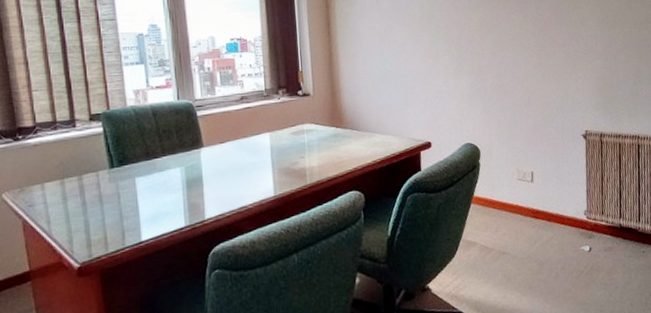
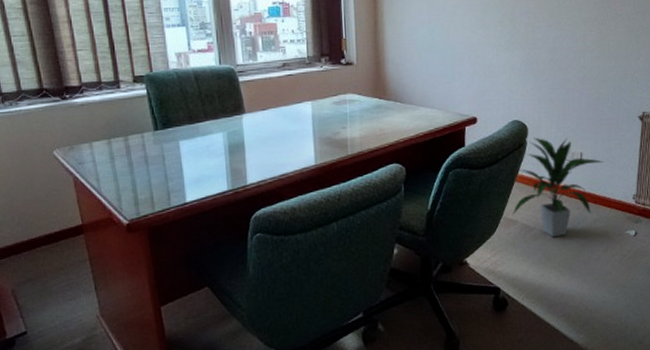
indoor plant: none [471,158,554,257] -> present [512,137,604,238]

